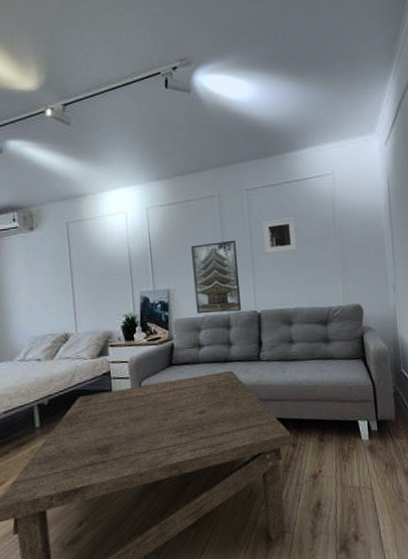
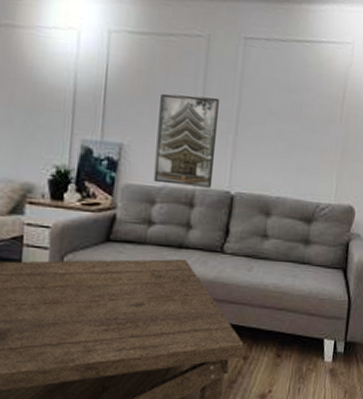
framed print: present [262,216,297,254] -> none [253,82,297,127]

